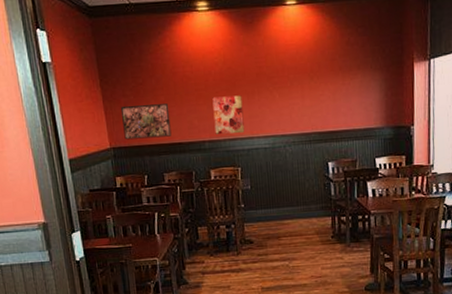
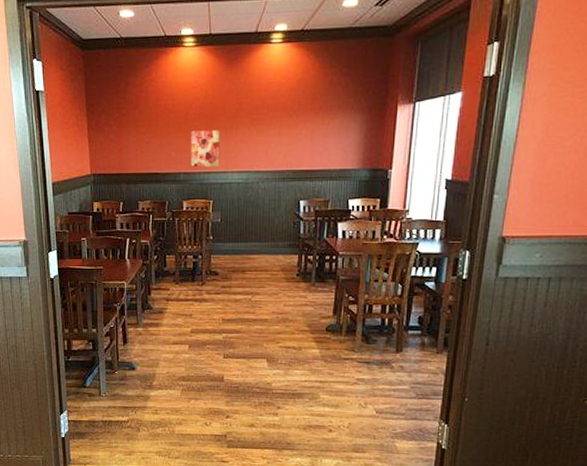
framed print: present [120,103,172,140] -> none [103,135,149,167]

